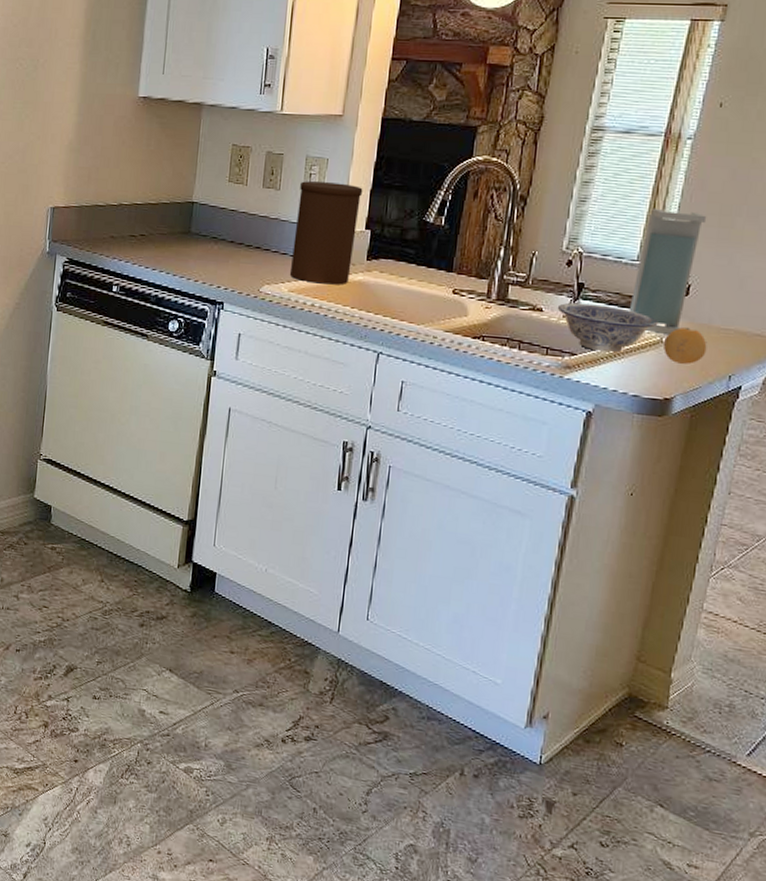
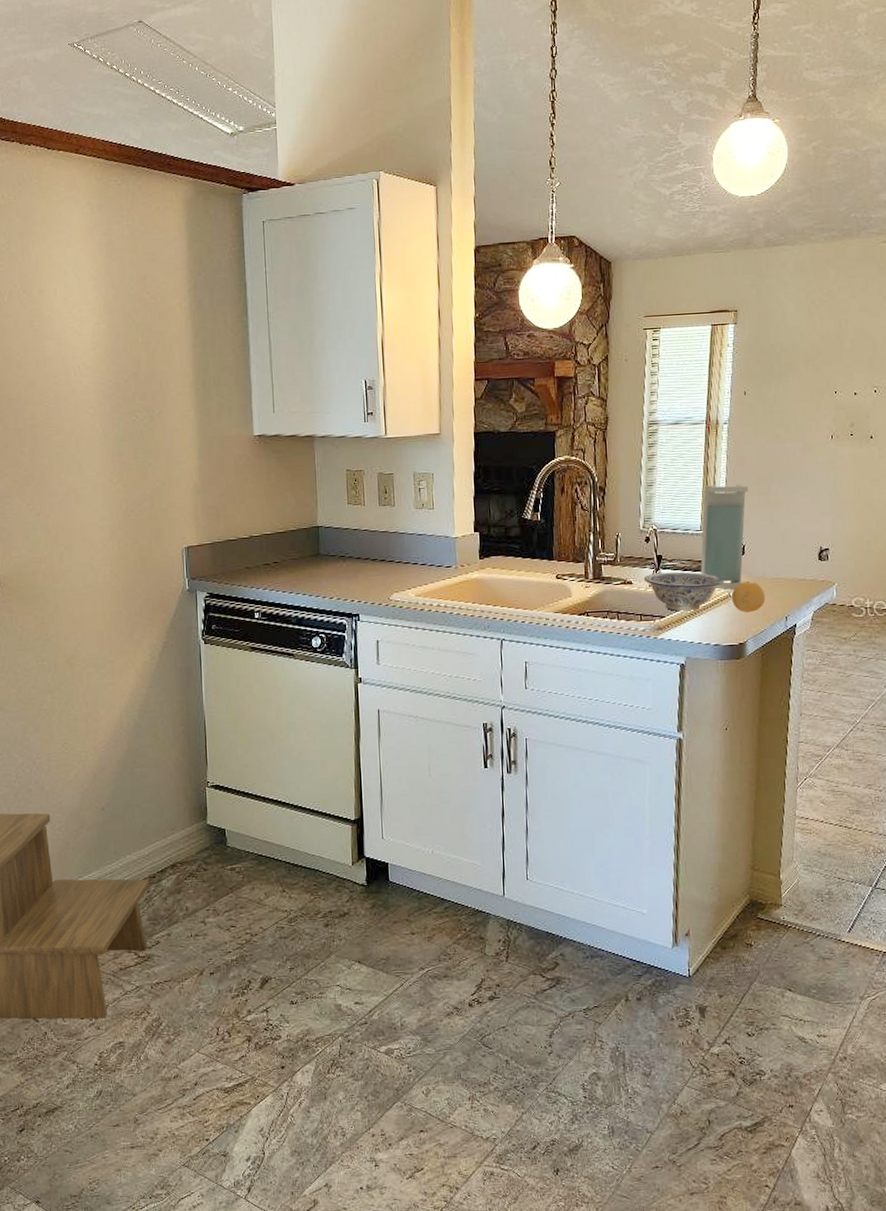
canister: present [289,181,363,285] -> none [412,493,467,586]

